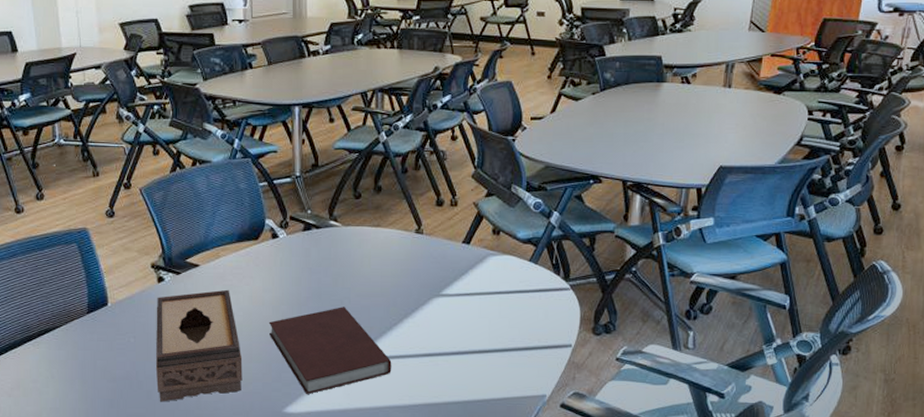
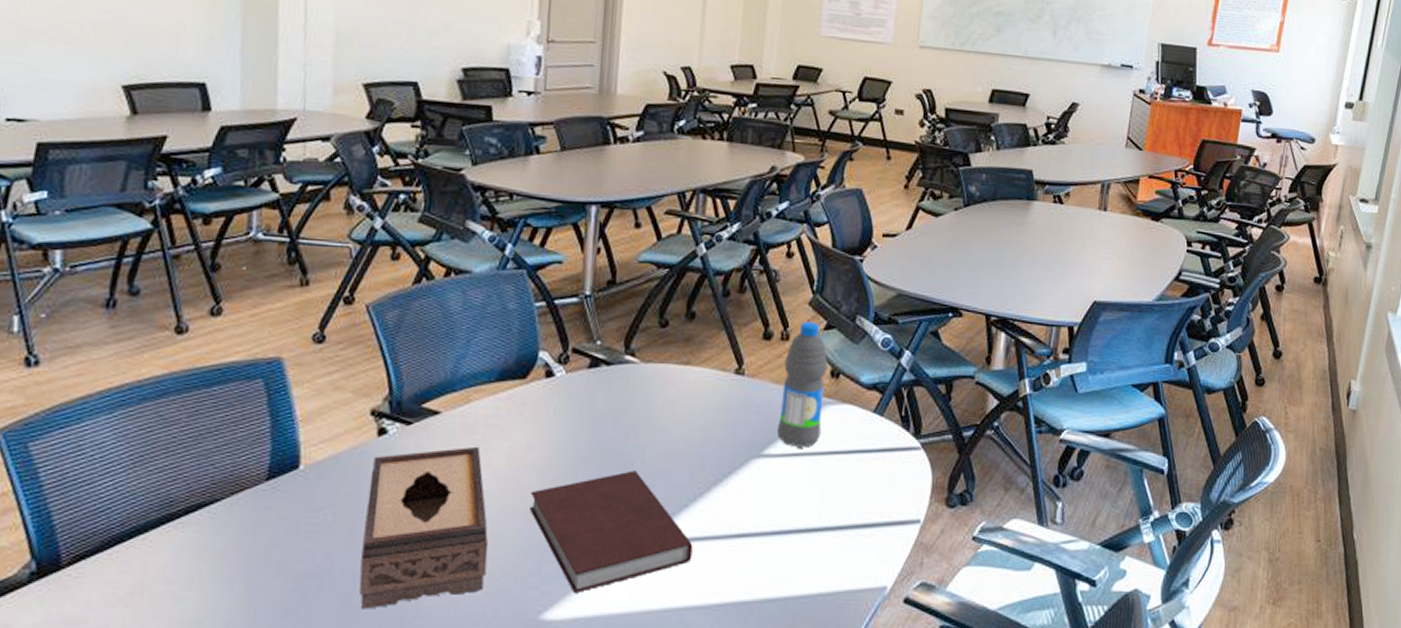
water bottle: none [451,191,489,289] -> present [776,321,828,448]

